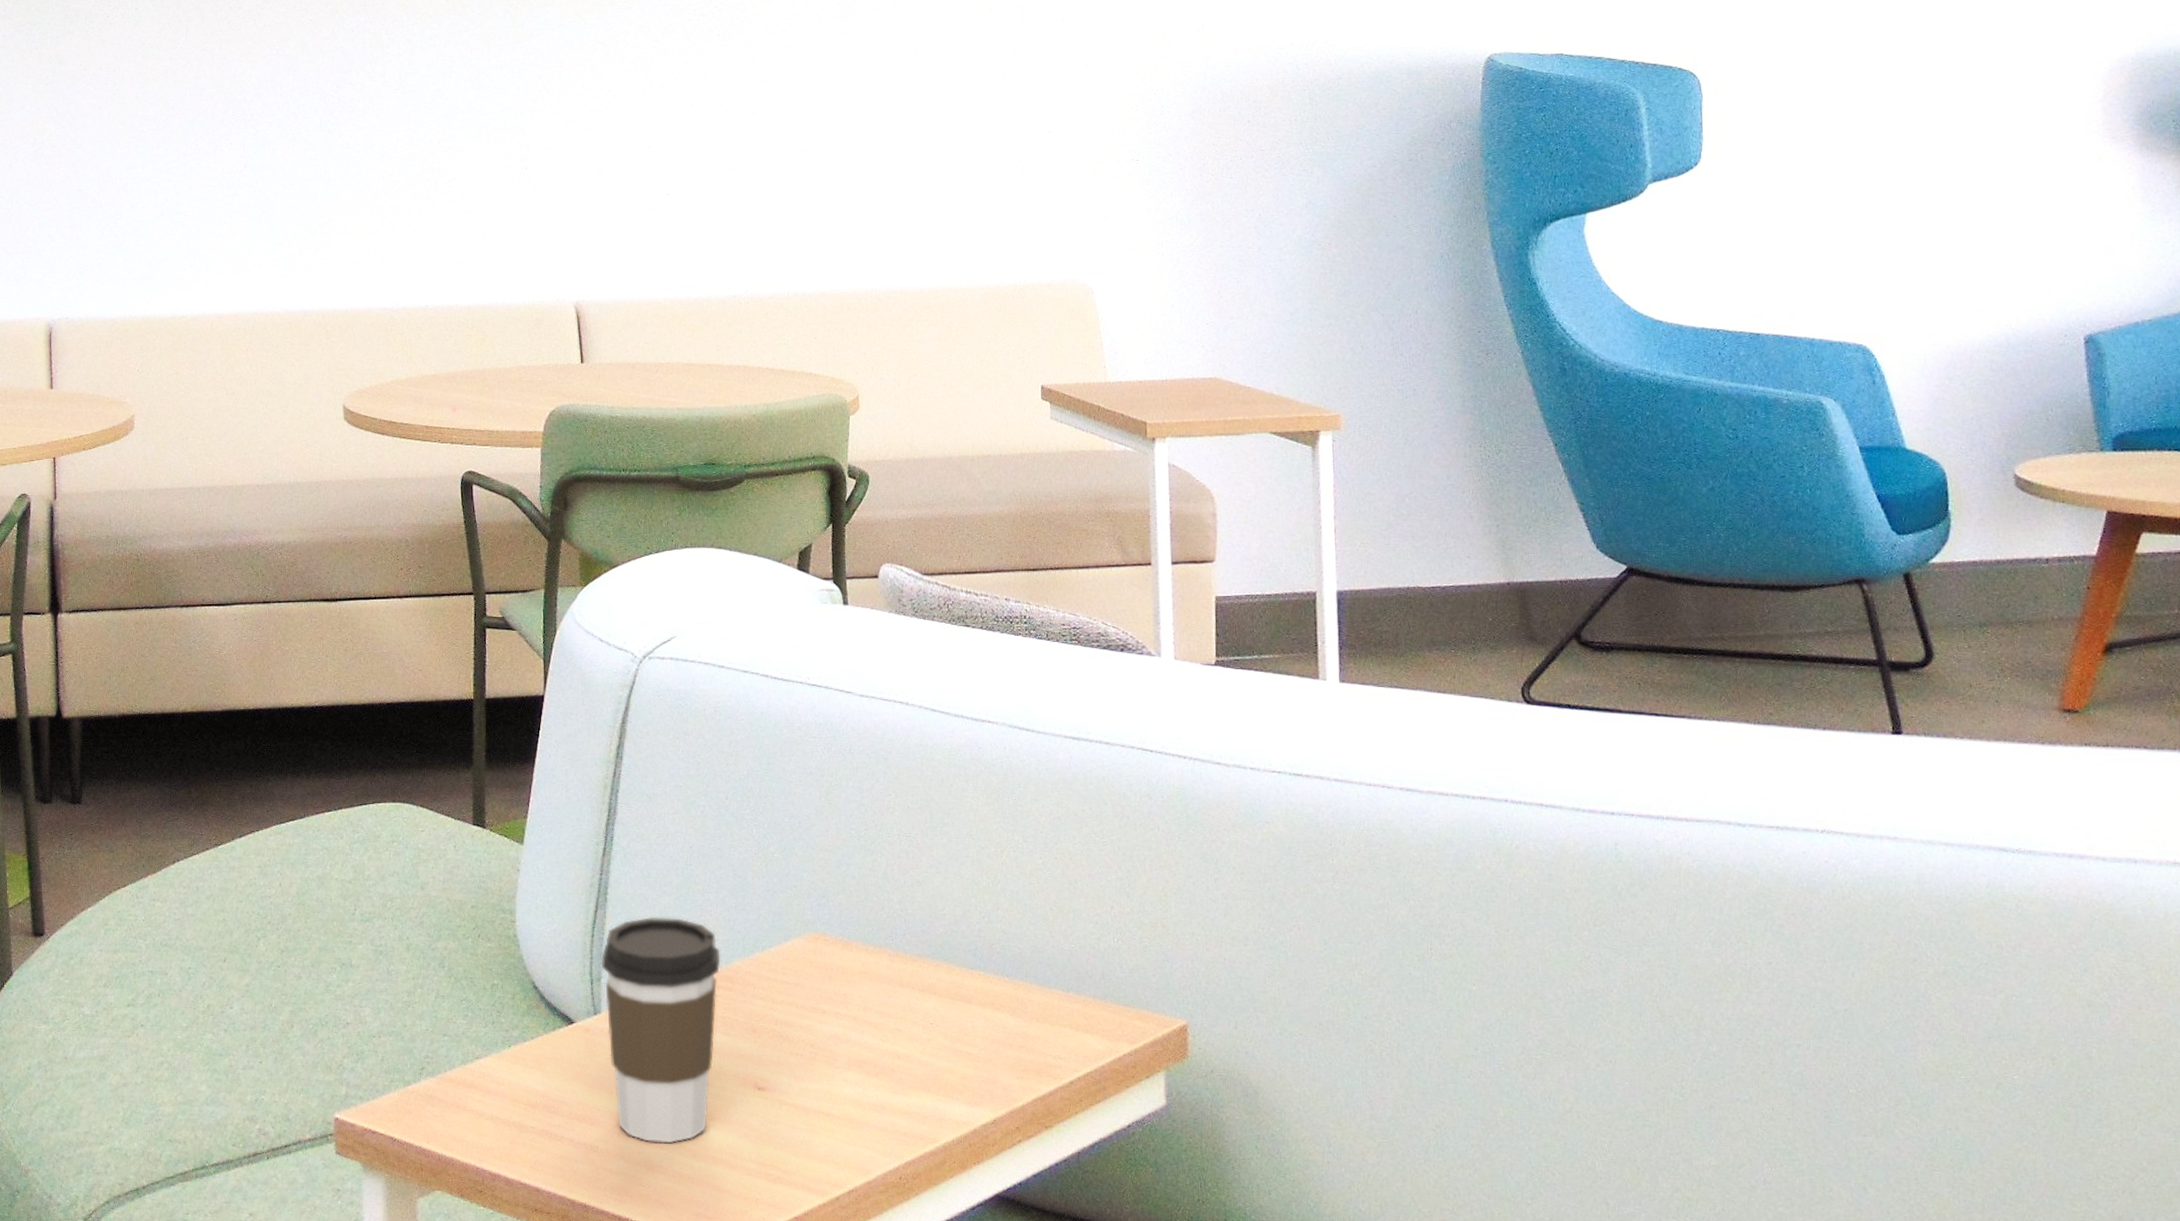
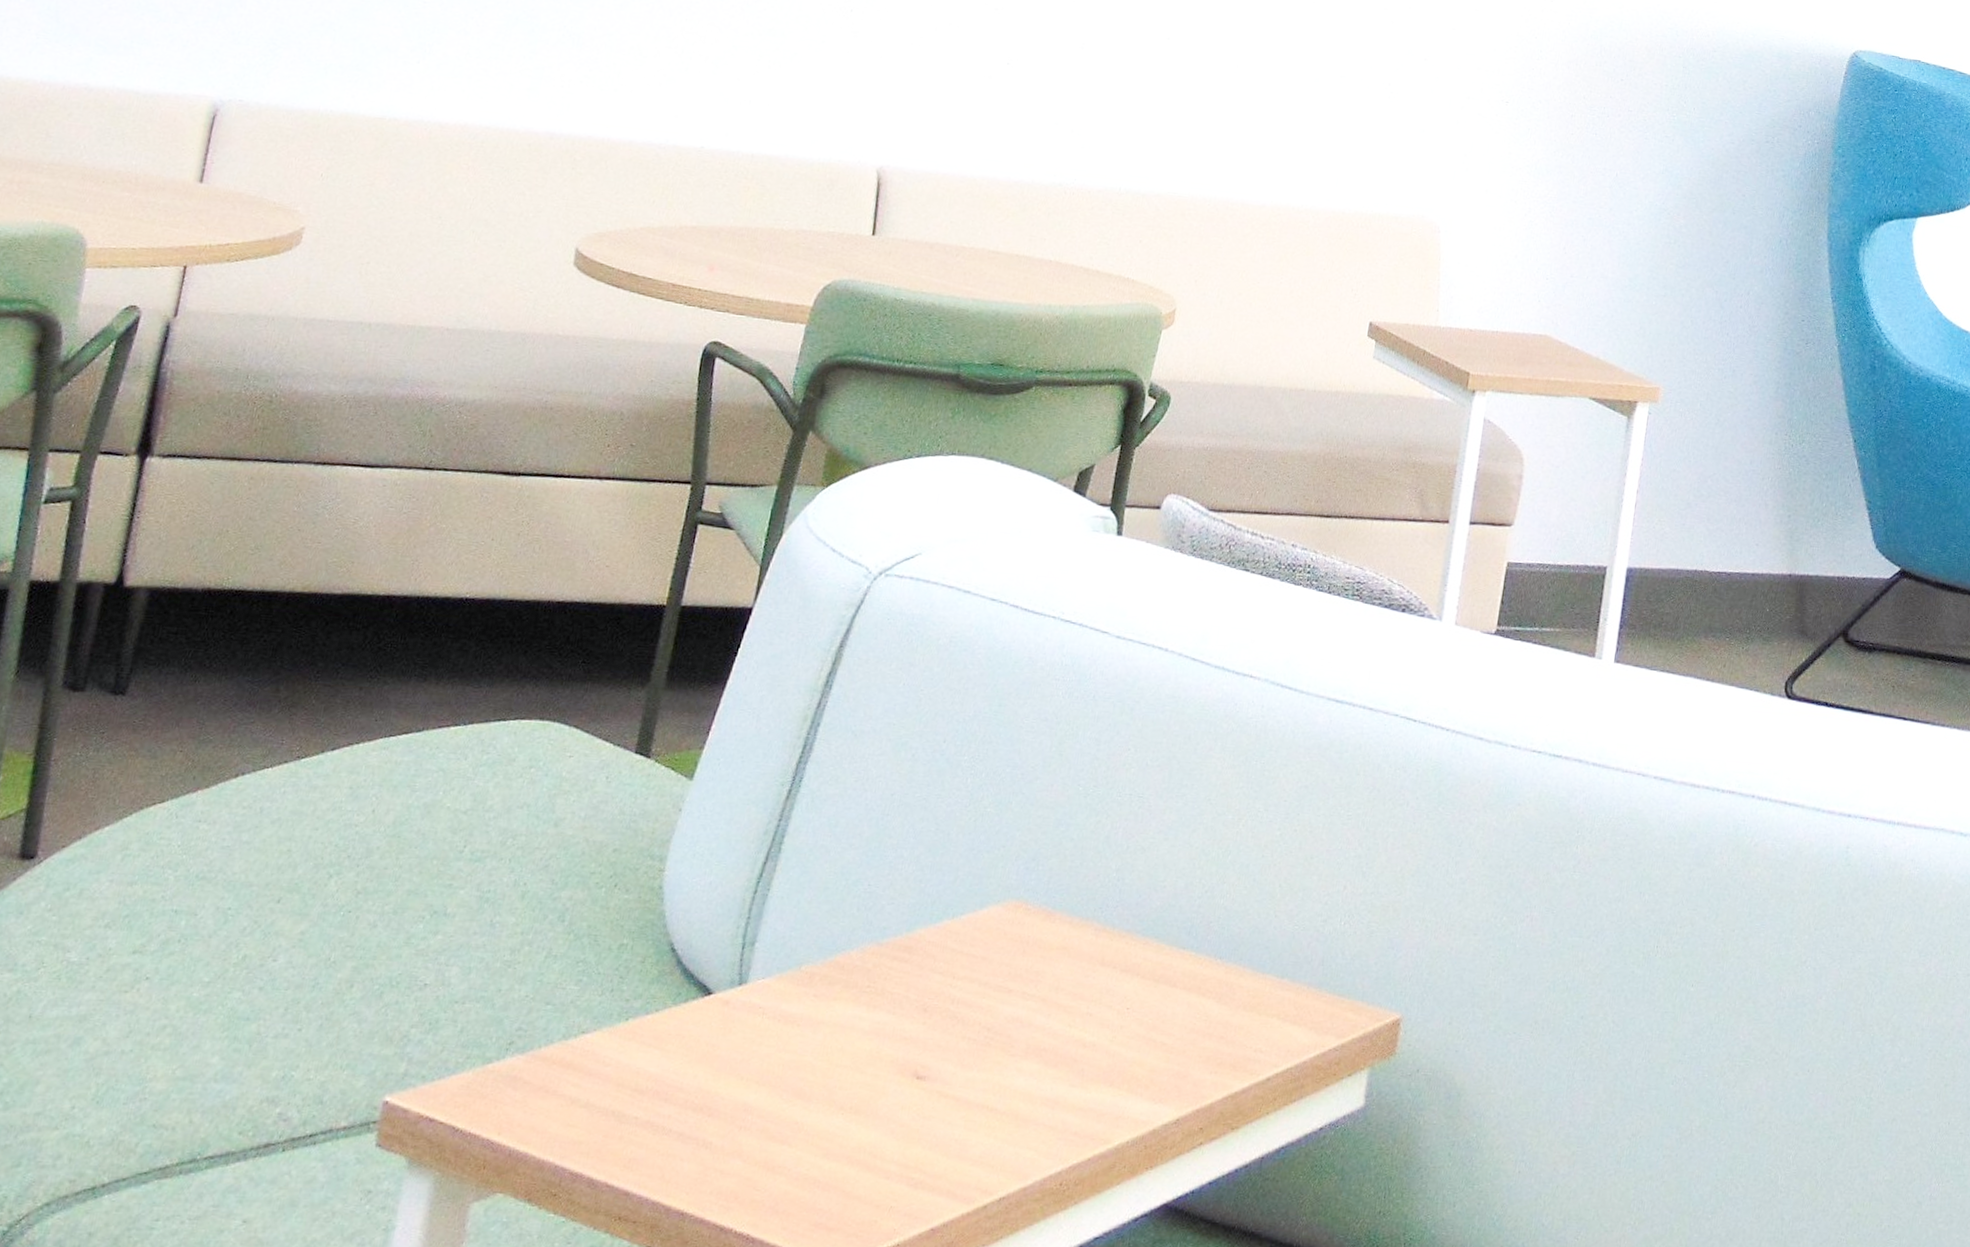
coffee cup: present [601,917,721,1144] -> none [743,873,903,1140]

